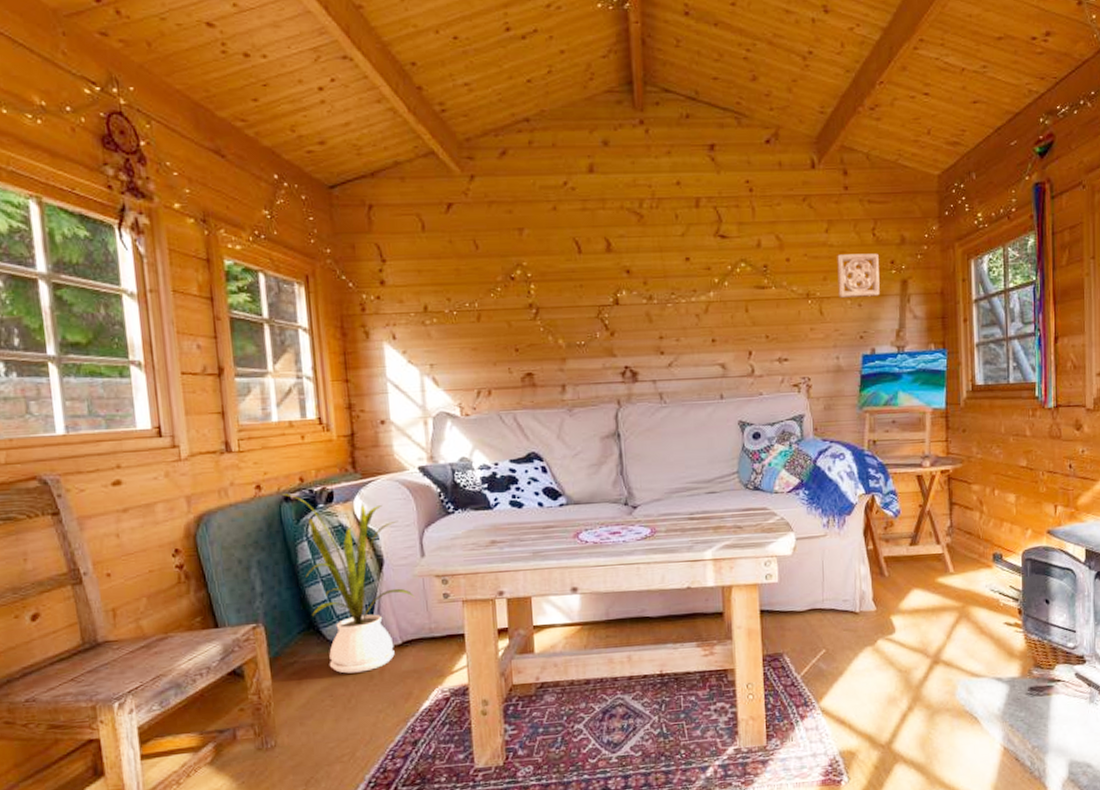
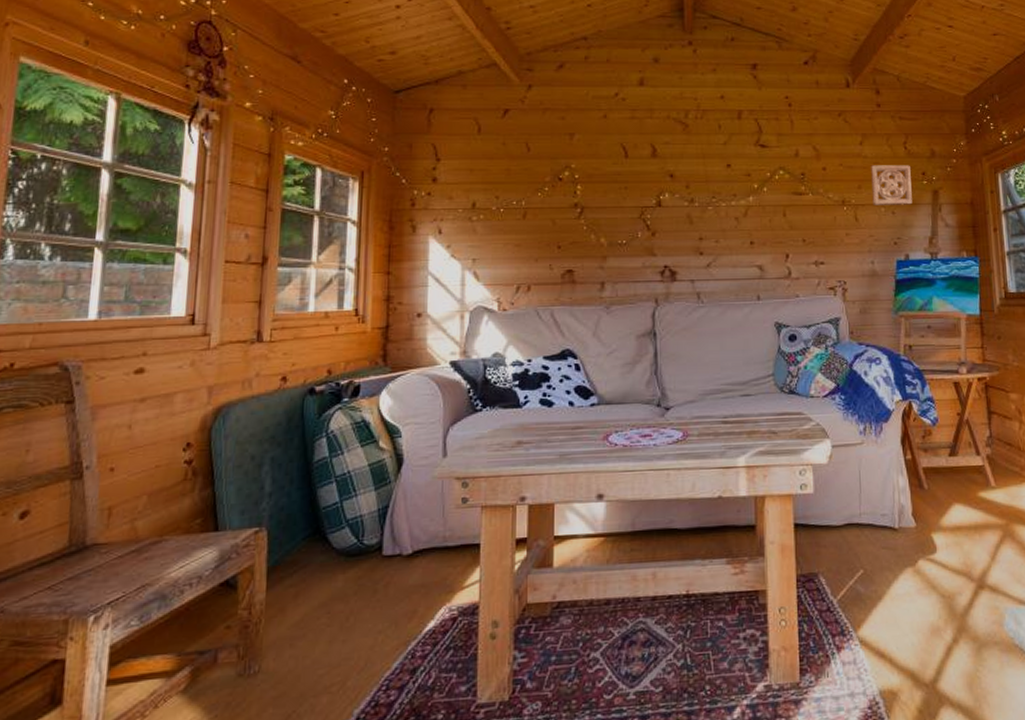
house plant: present [280,493,414,674] -> none [305,385,431,587]

